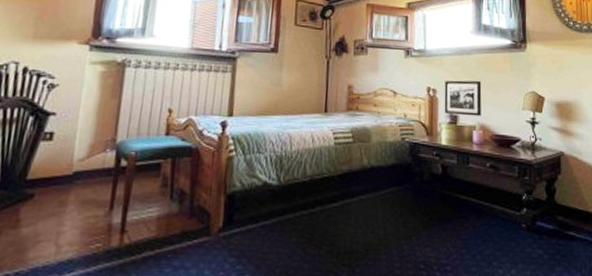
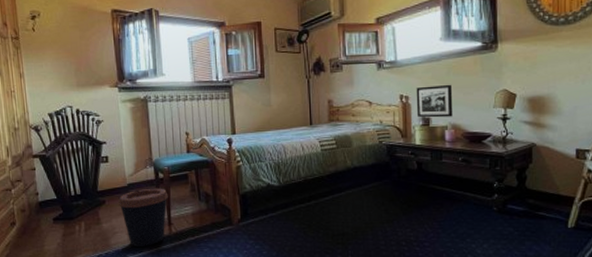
coffee cup: none [53,179,129,263] -> present [119,188,168,247]

